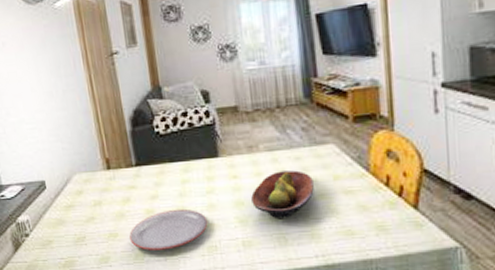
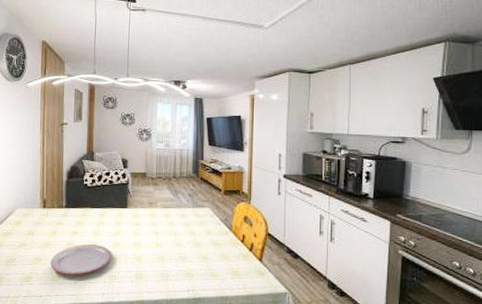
fruit bowl: present [251,170,315,219] -> none [147,223,193,260]

